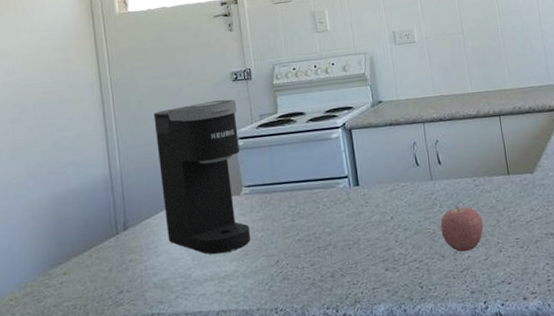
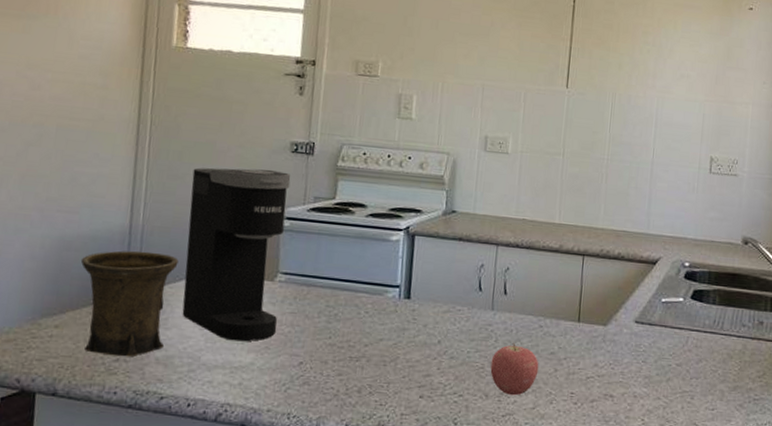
mug: none [74,191,158,291] -> present [80,250,179,357]

